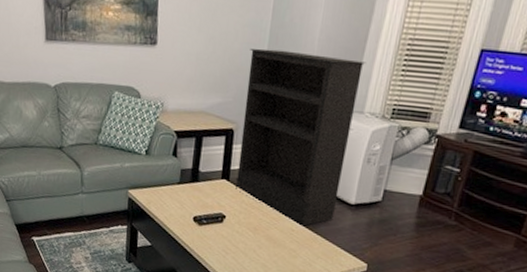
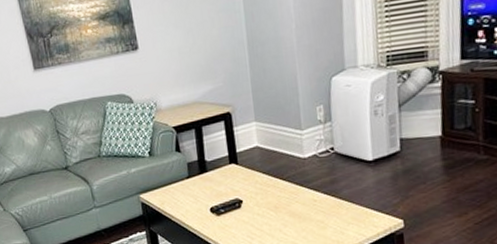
bookshelf: present [235,48,366,227] -> none [229,17,355,195]

